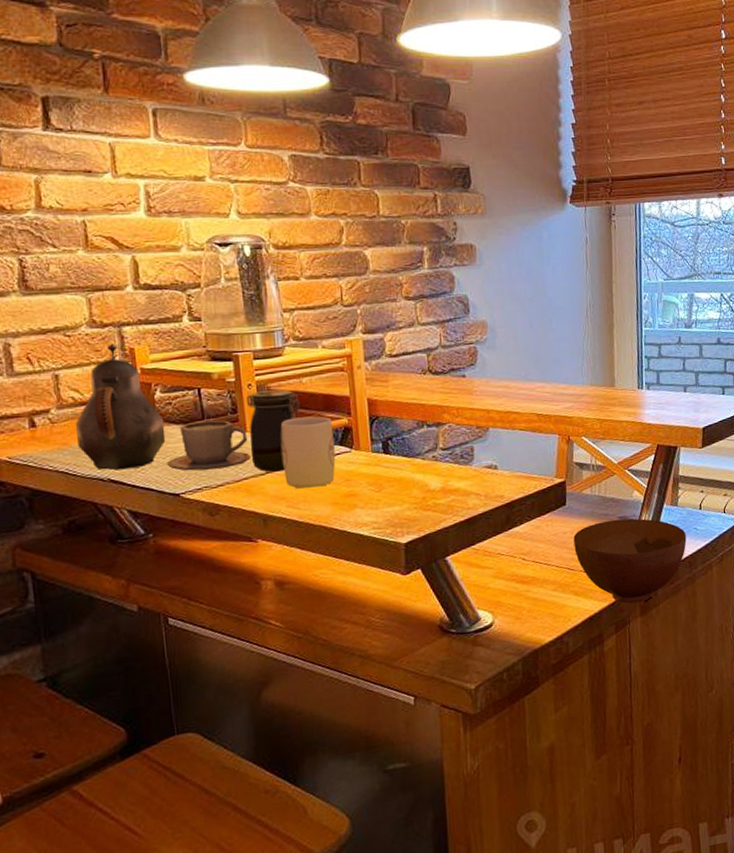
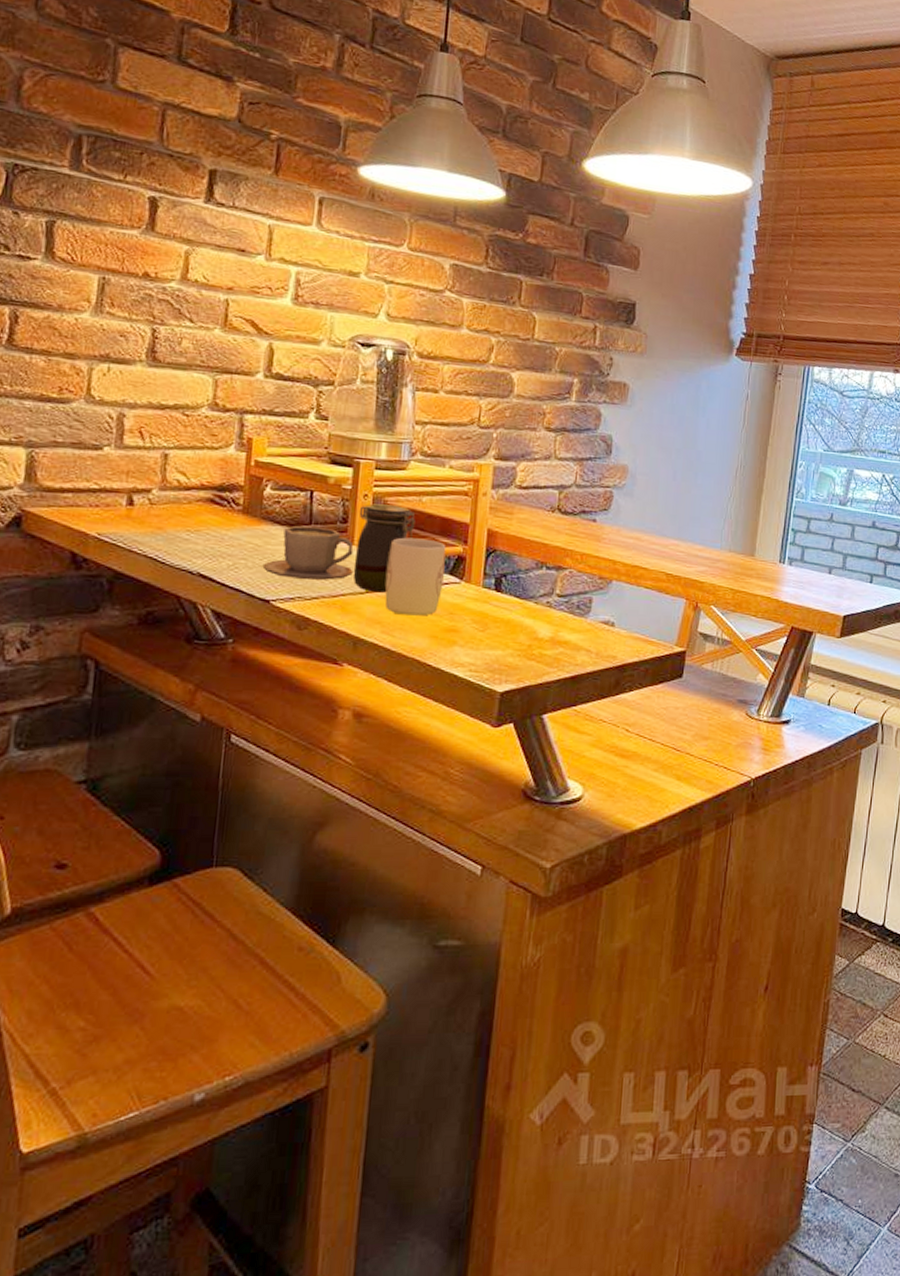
teapot: present [75,343,166,470] -> none [173,430,269,565]
bowl: present [573,518,687,604] -> none [684,701,809,800]

